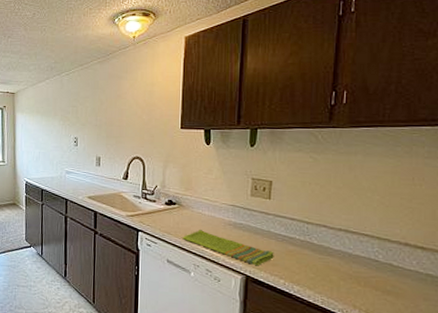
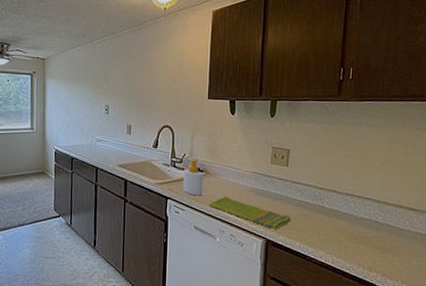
soap bottle: none [155,191,176,229] -> present [183,159,204,196]

